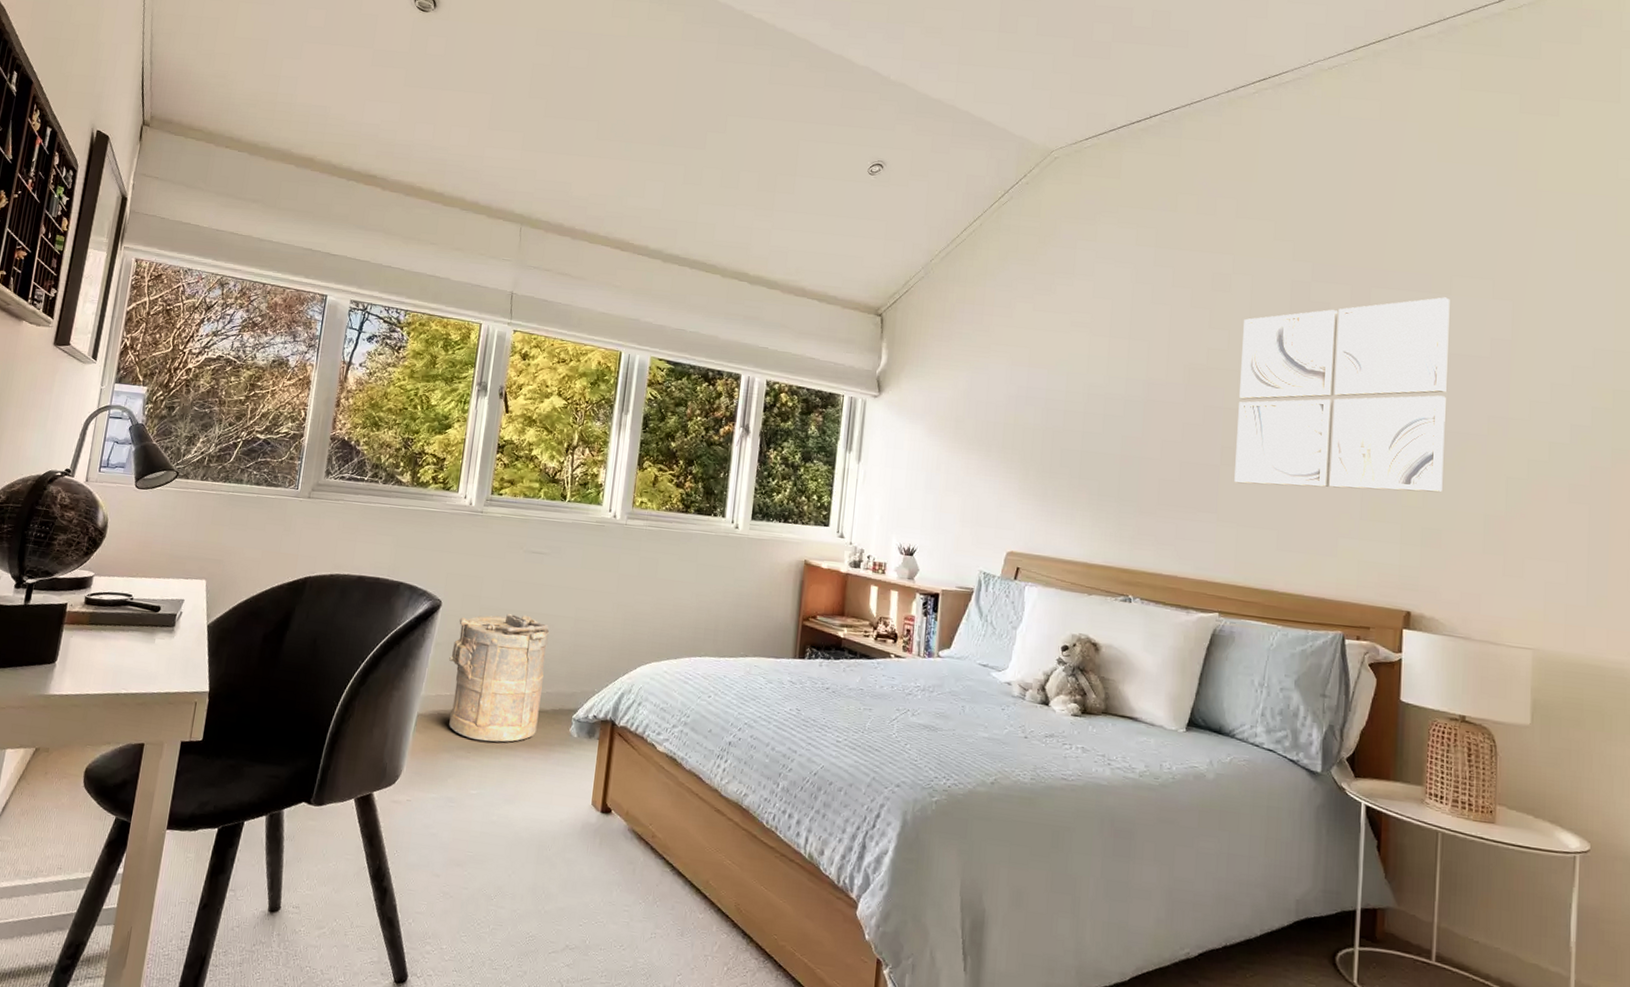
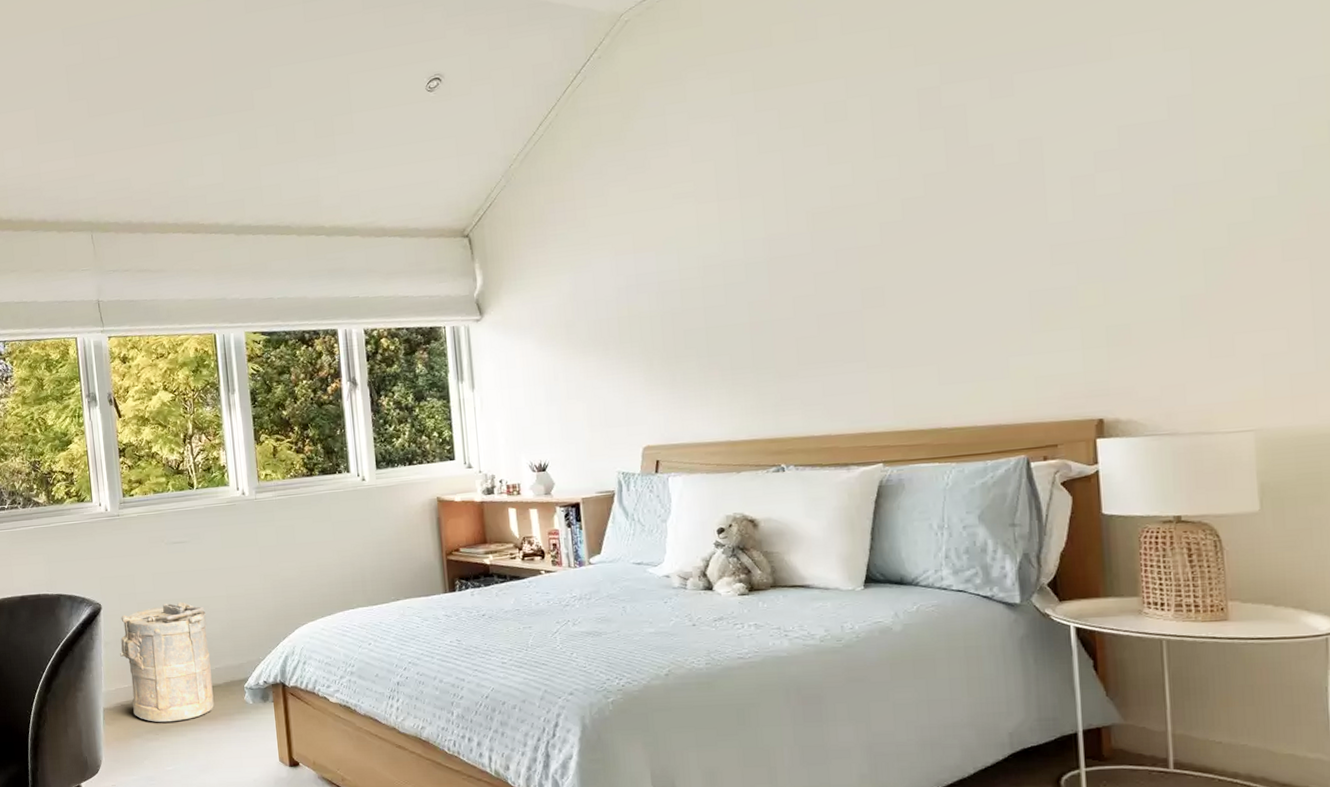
wall art: present [1234,297,1450,493] -> none [867,63,1126,324]

